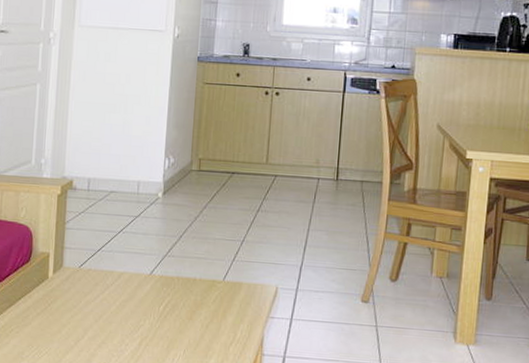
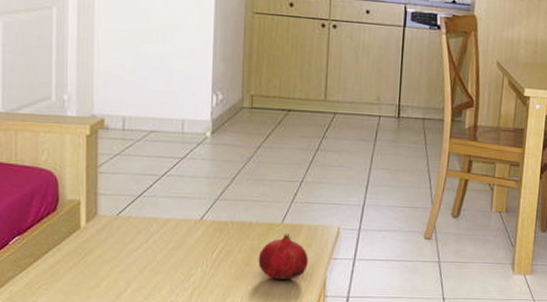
fruit: none [200,291,247,336] -> present [258,233,308,279]

